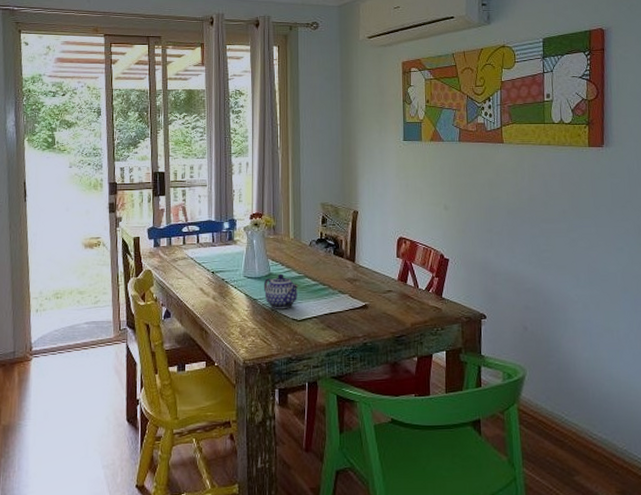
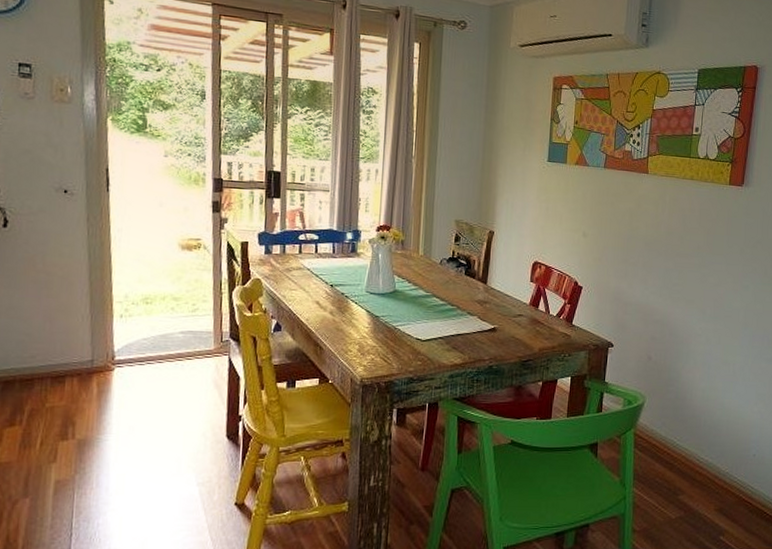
teapot: present [263,273,299,309] -> none [387,291,425,328]

